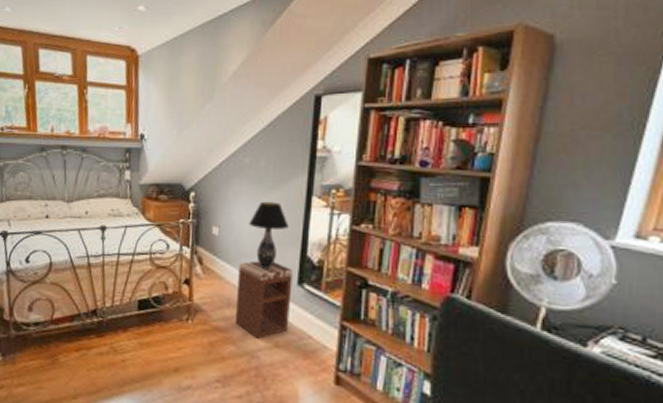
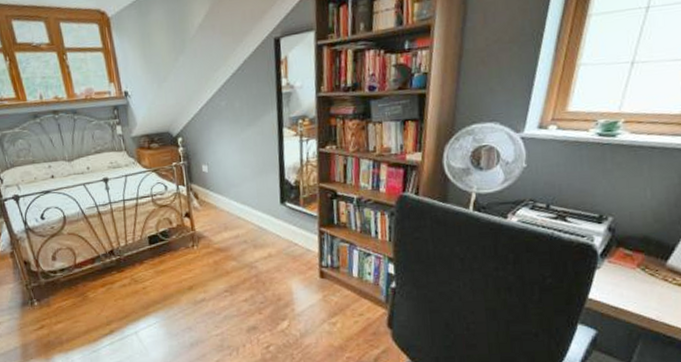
nightstand: present [236,260,293,339] -> none [229,187,278,252]
table lamp: present [249,201,289,269] -> none [232,137,267,195]

